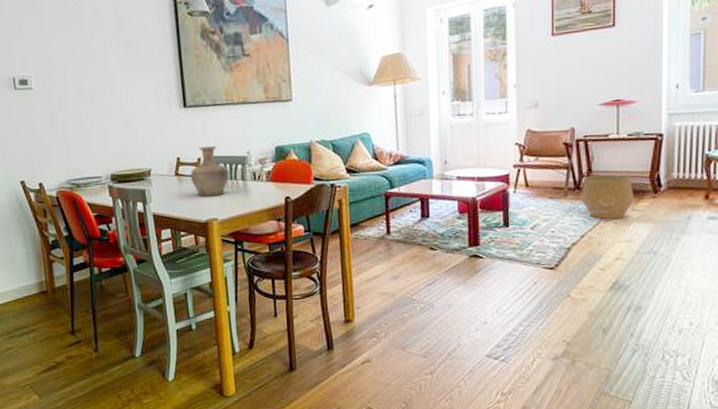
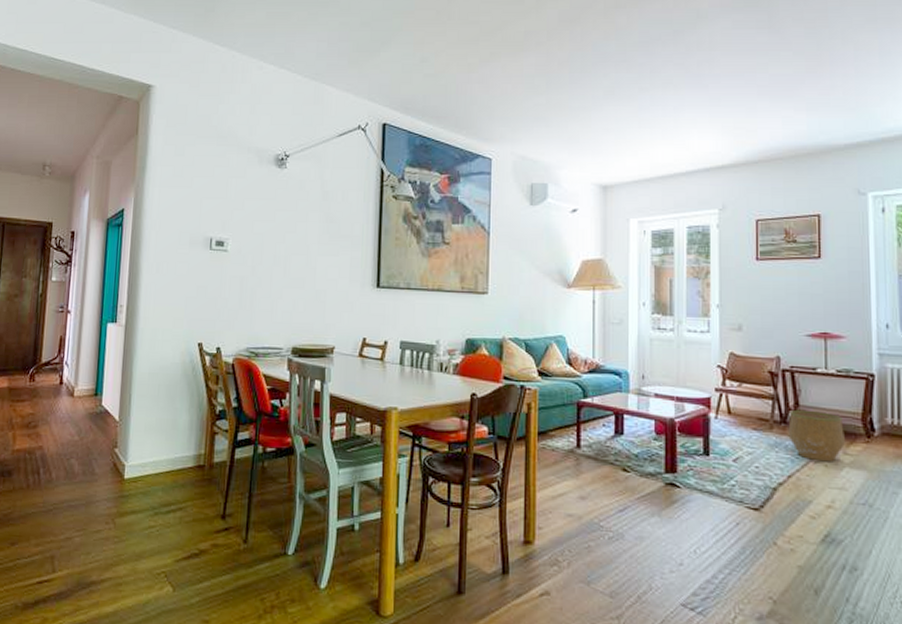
vase: present [190,146,229,197] -> none [374,330,415,384]

